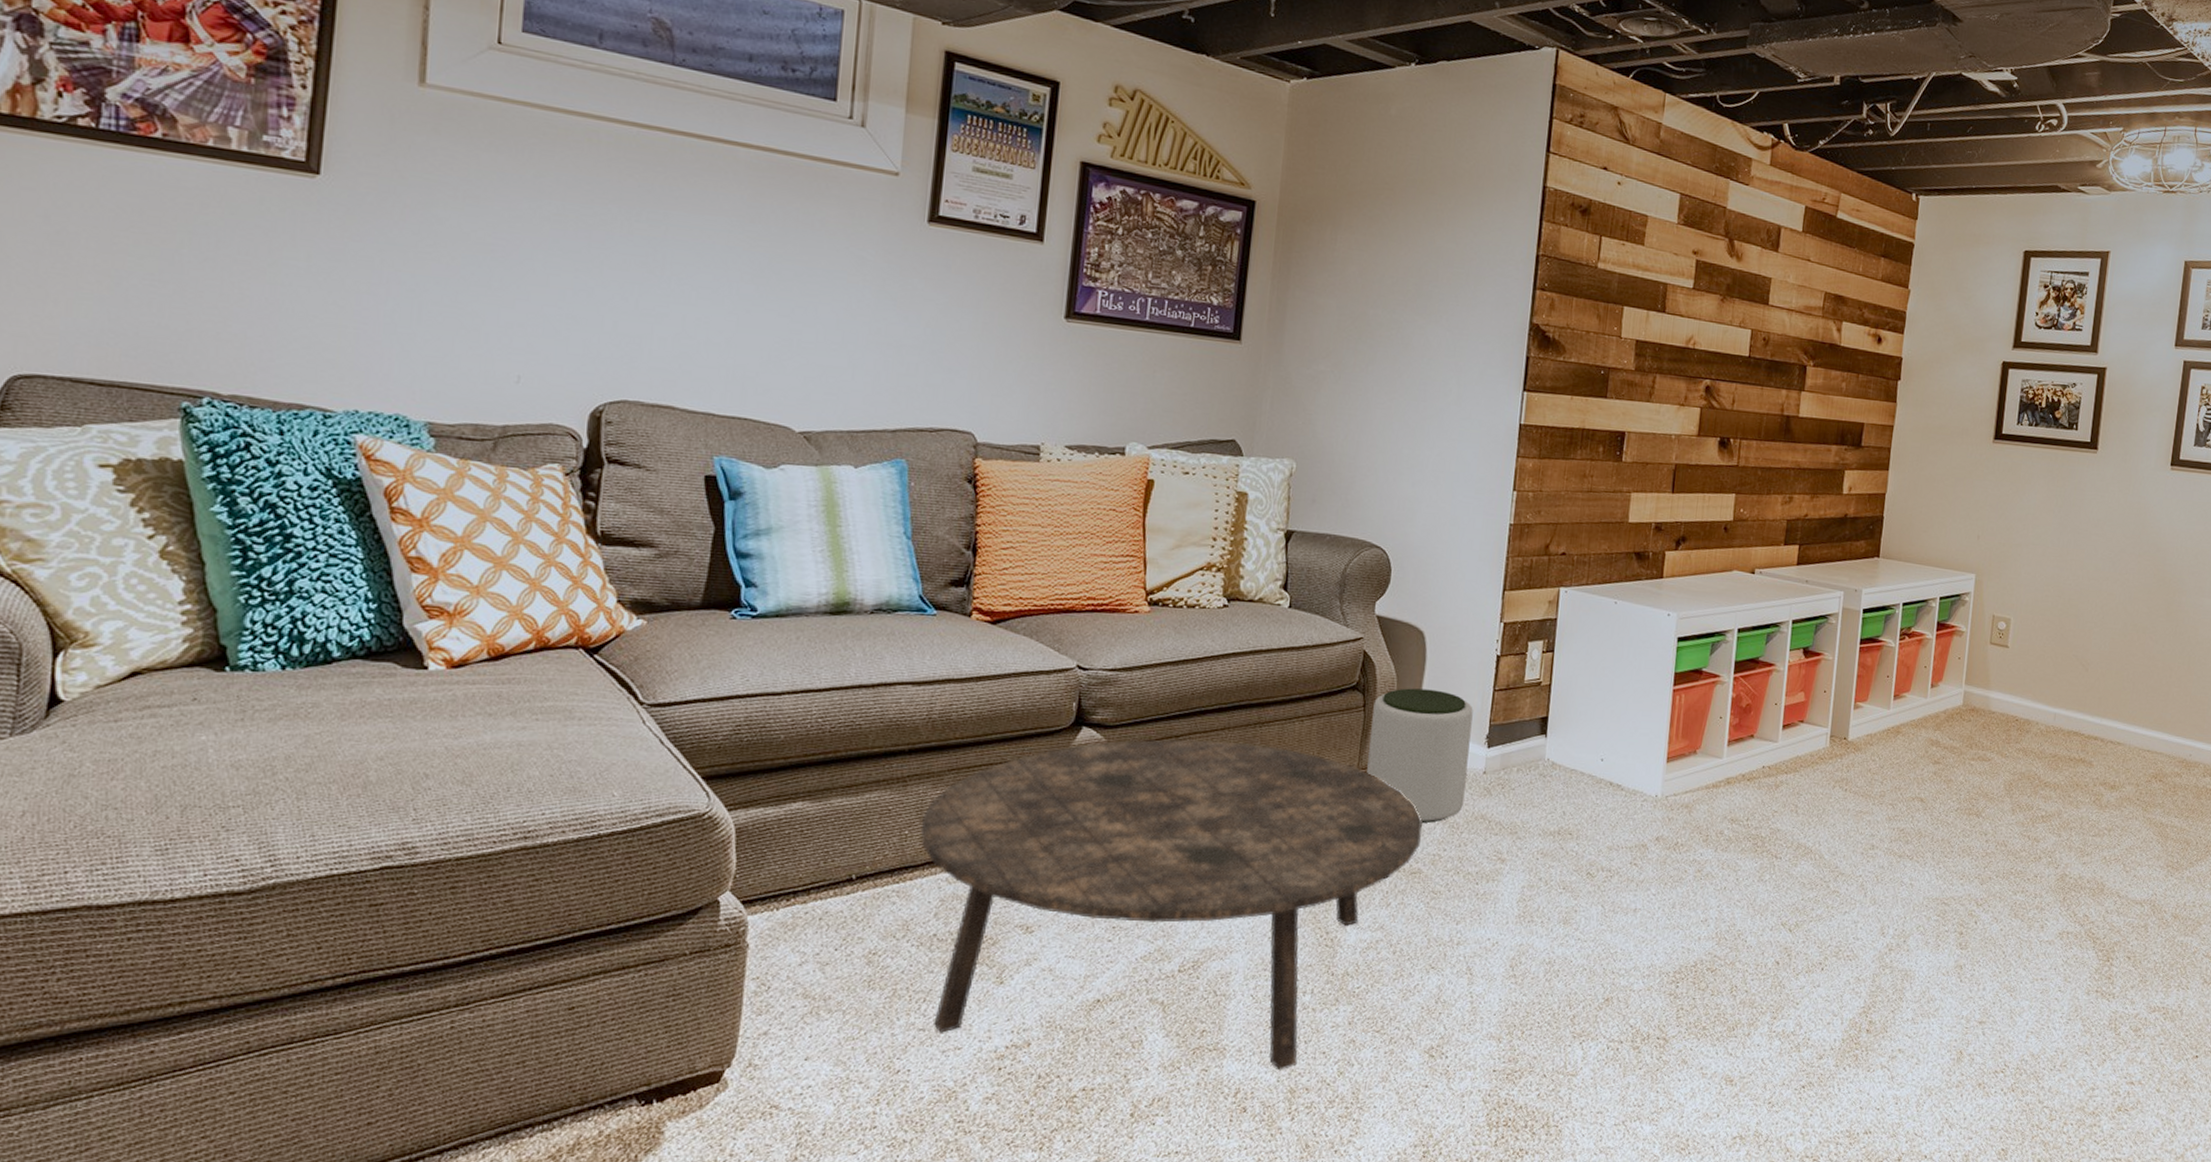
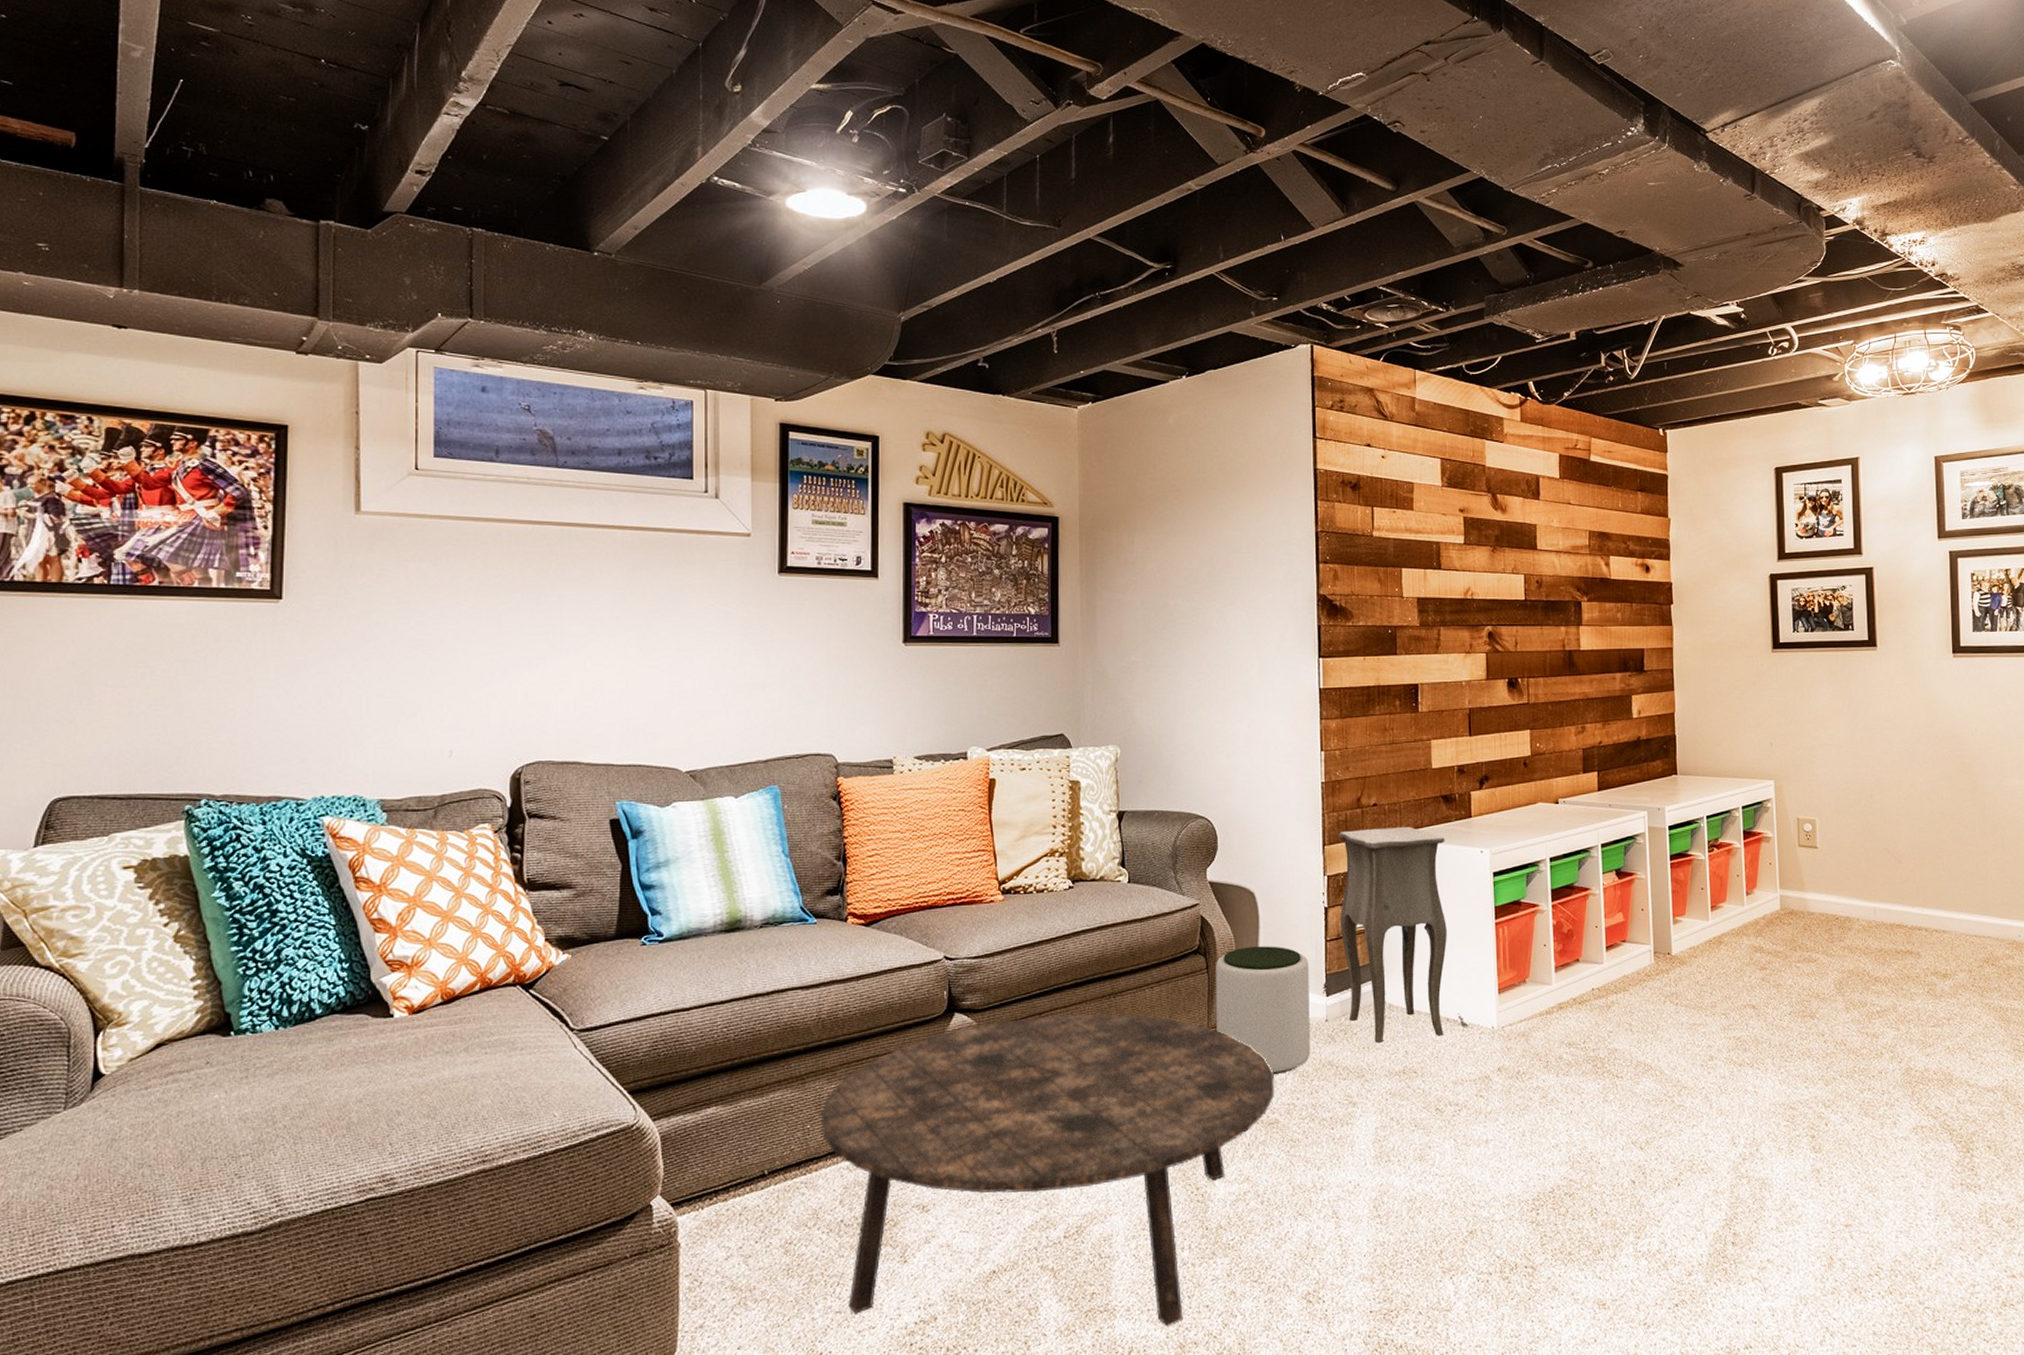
side table: none [1508,577,1632,801] -> present [1338,826,1469,1043]

